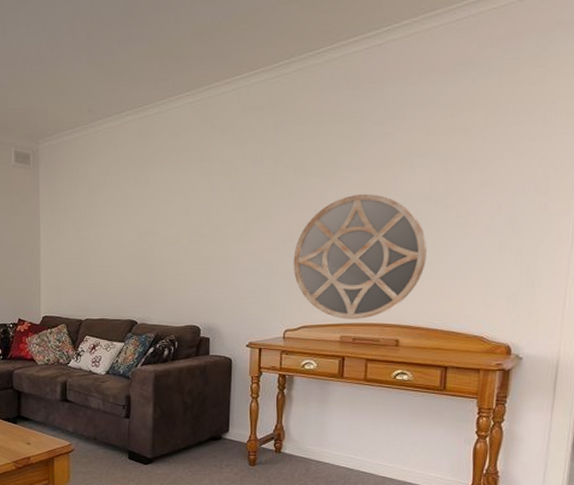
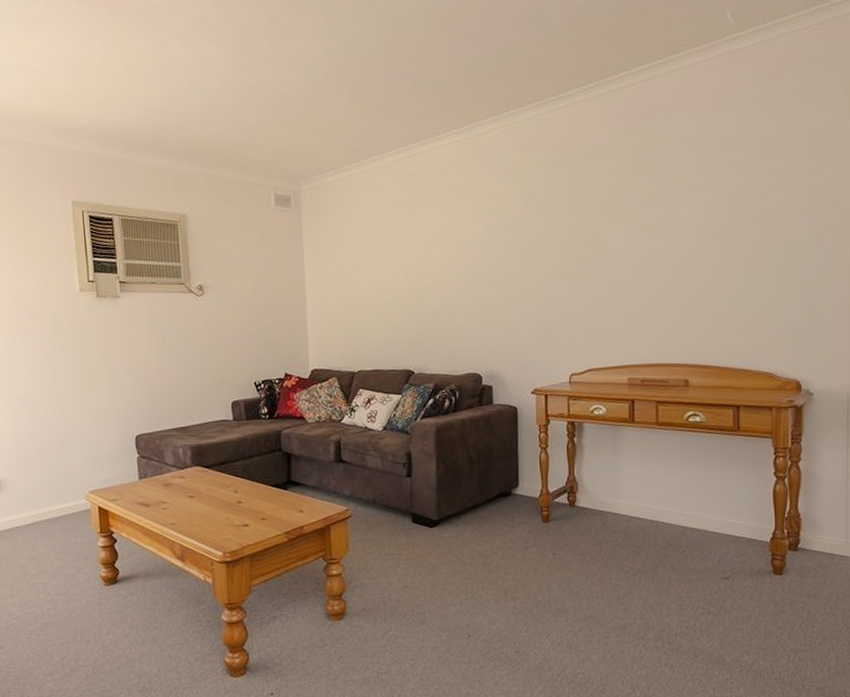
home mirror: present [293,194,428,319] -> none [574,230,710,361]

